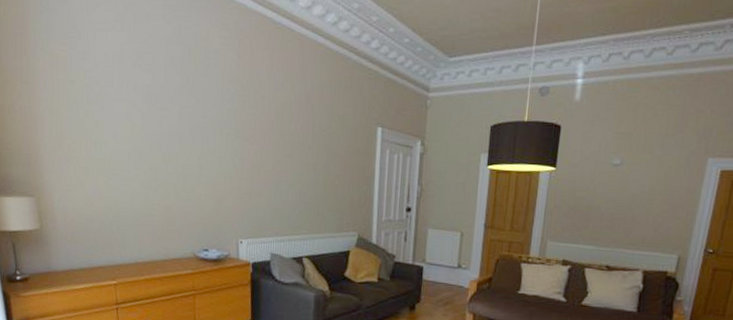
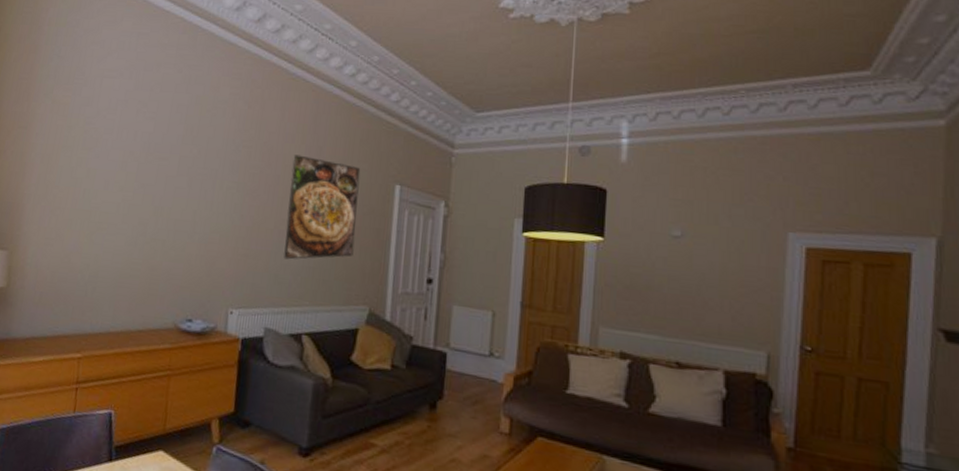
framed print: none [282,102,346,196] -> present [283,154,361,260]

